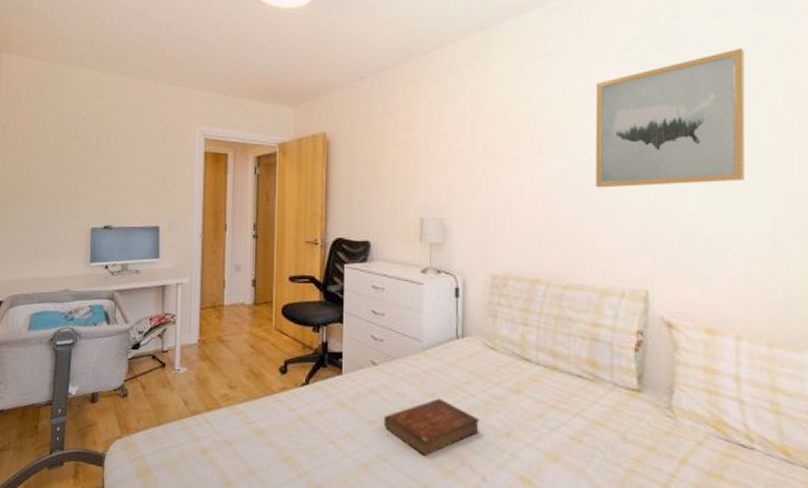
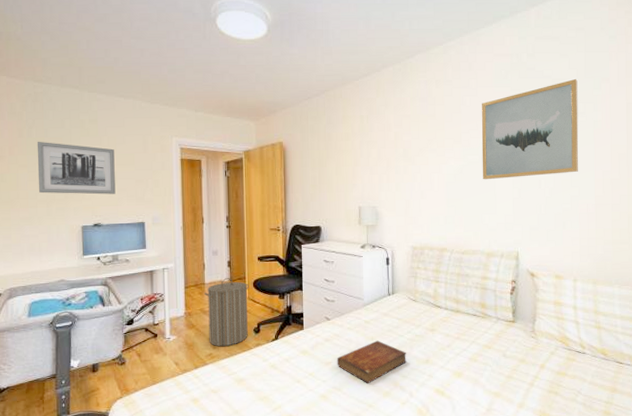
wall art: none [49,130,131,192] -> present [37,142,116,195]
laundry hamper: none [223,300,276,387] -> present [204,278,249,347]

